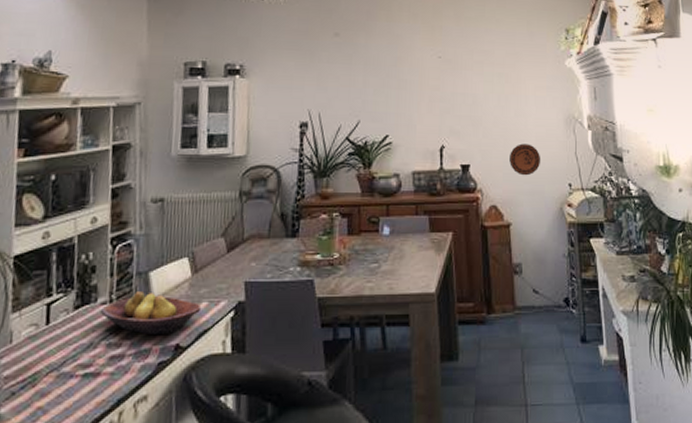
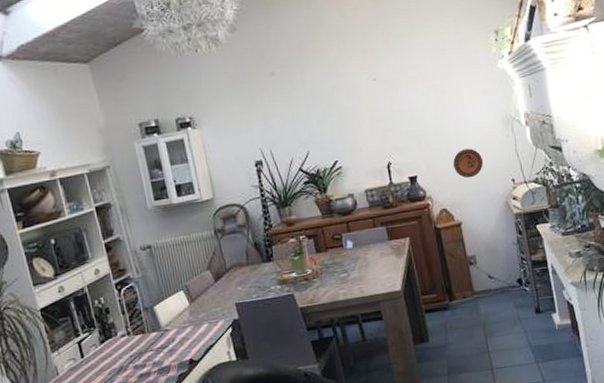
fruit bowl: present [101,291,202,336] -> none [122,322,204,355]

